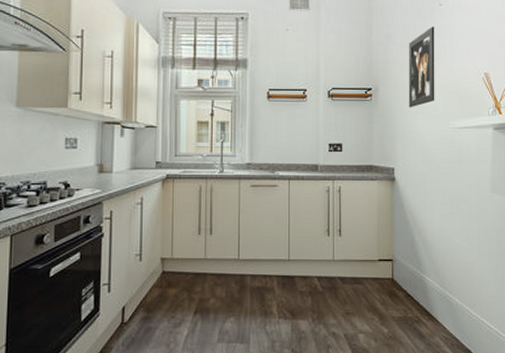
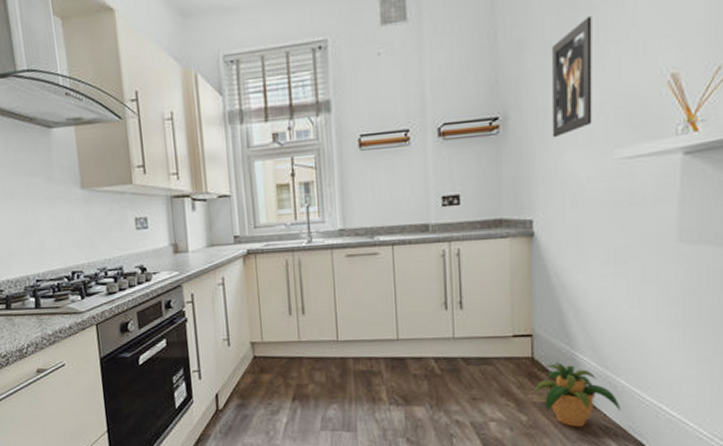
potted plant: none [393,283,456,338] -> present [533,362,622,427]

